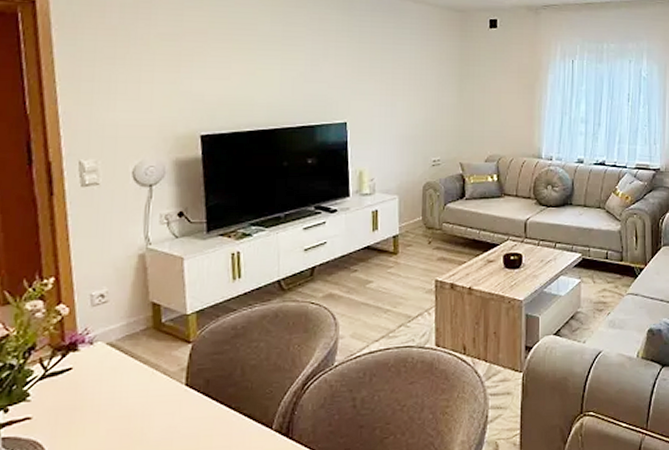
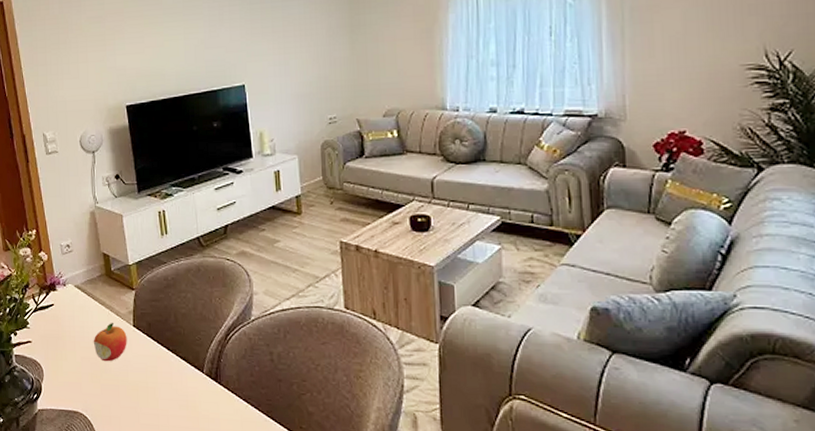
fruit: none [126,384,176,431] -> present [93,323,127,362]

